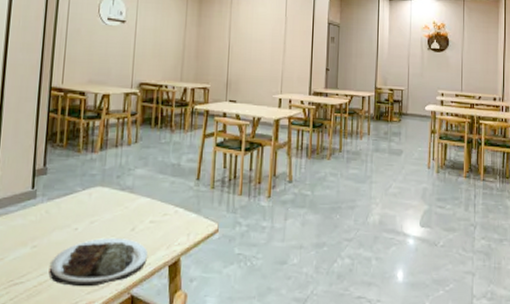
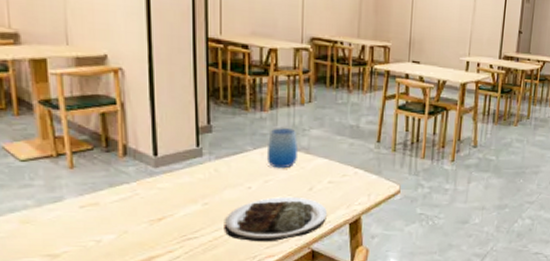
cup: none [93,168,124,209] -> present [266,128,299,169]

